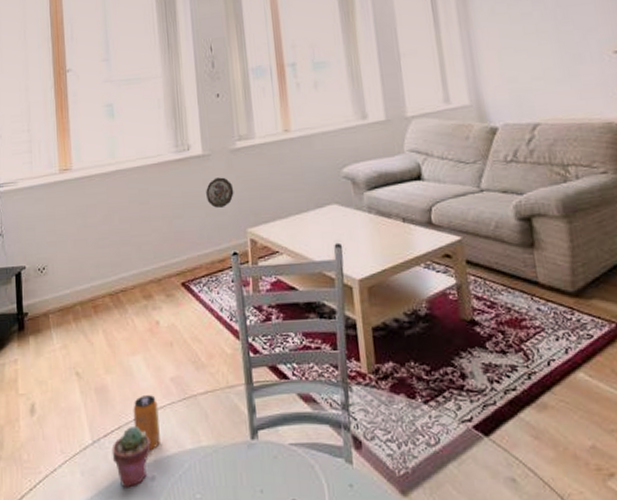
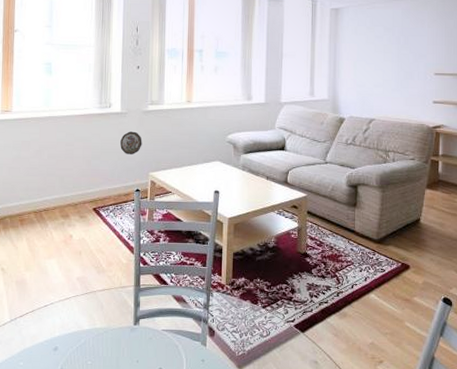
potted succulent: present [111,425,151,488] -> none [25,310,56,355]
beverage can: present [133,395,160,451] -> none [45,289,65,329]

